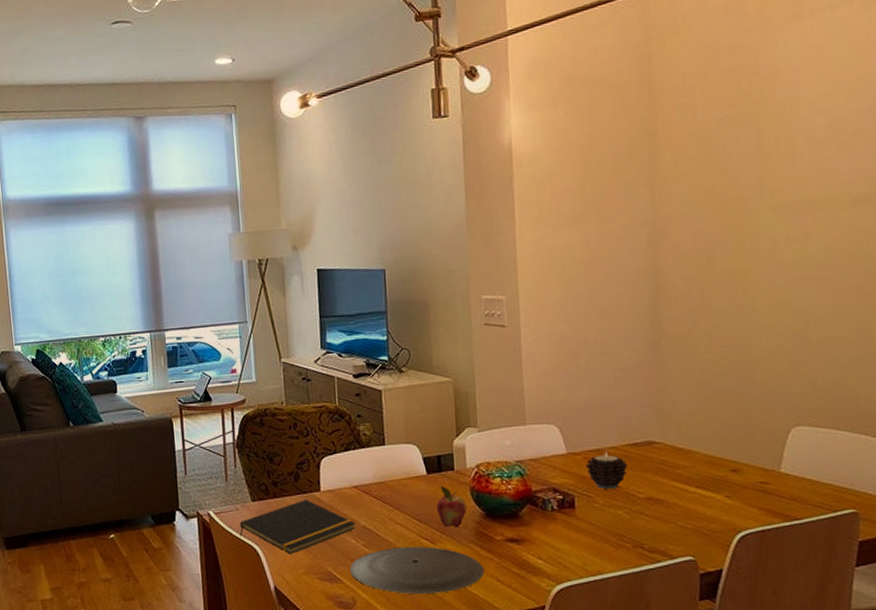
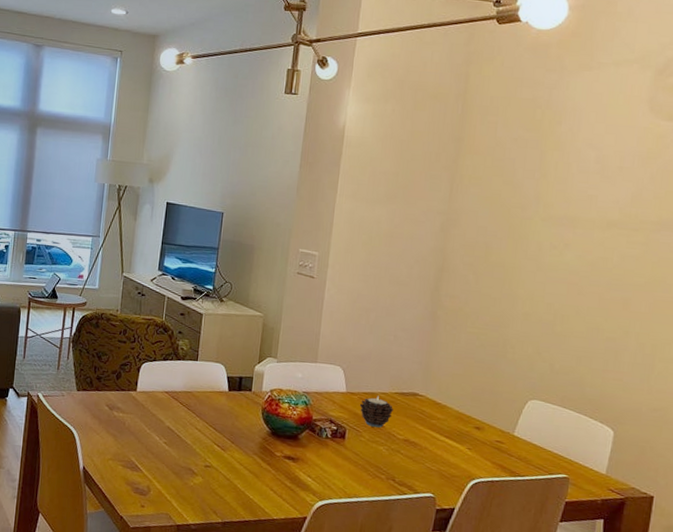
notepad: present [239,500,356,554] -> none [61,396,162,441]
plate: present [349,546,485,594] -> none [149,449,262,494]
fruit: present [436,485,467,528] -> none [231,402,257,440]

